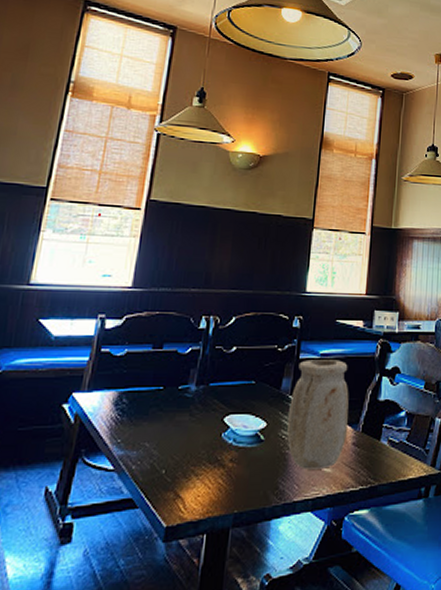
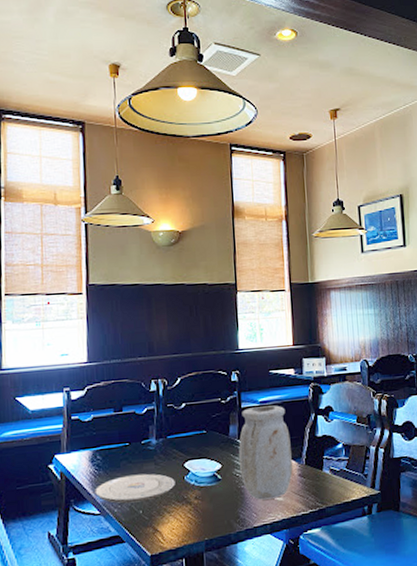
plate: none [112,425,210,460] -> present [95,473,175,504]

